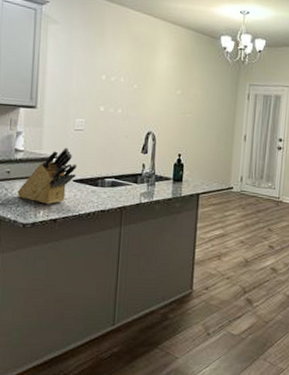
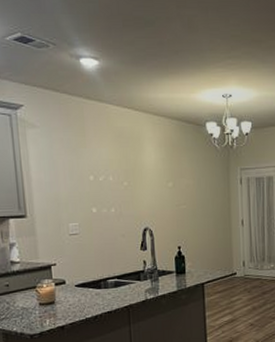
knife block: present [17,148,78,205] -> none [19,254,78,313]

